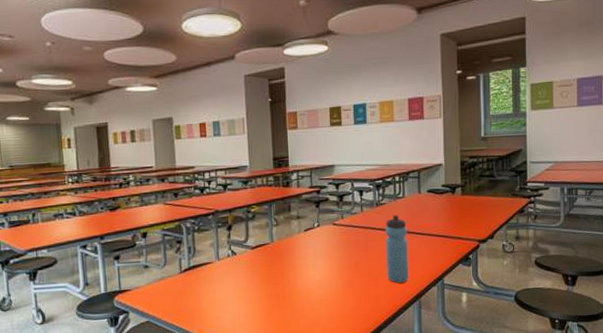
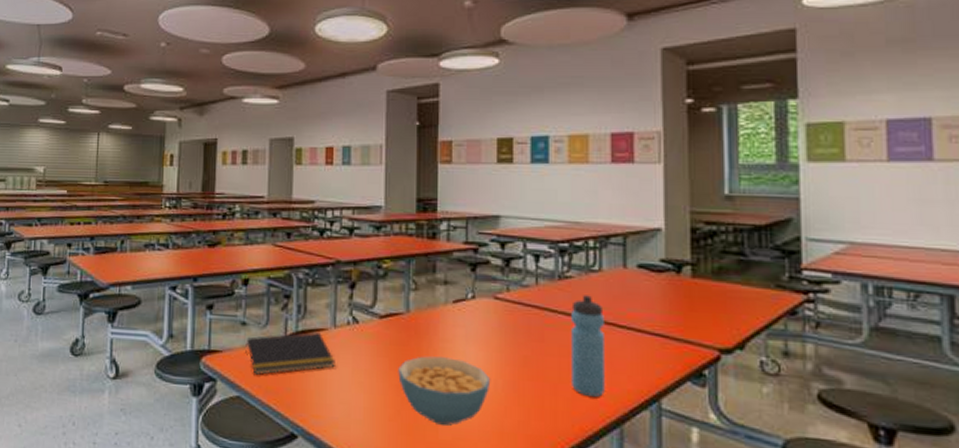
notepad: none [149,265,221,304] -> present [244,331,335,376]
cereal bowl: none [268,270,334,318] -> present [398,356,491,426]

